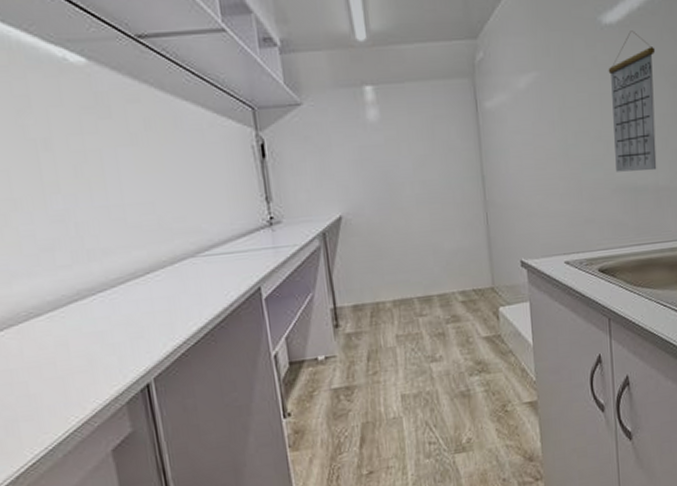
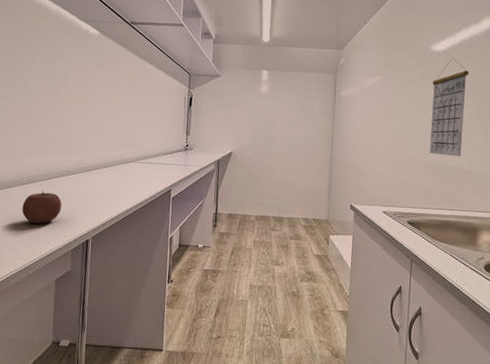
apple: none [27,326,95,378] -> present [22,191,62,224]

